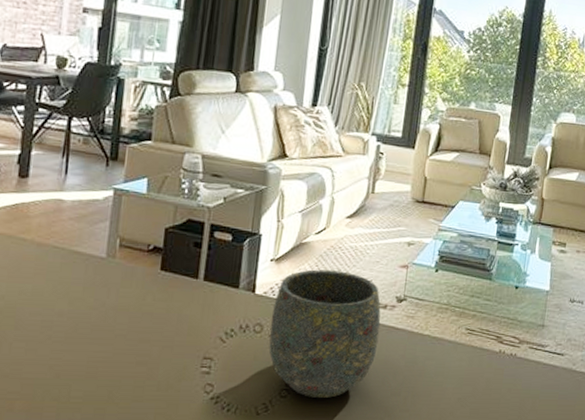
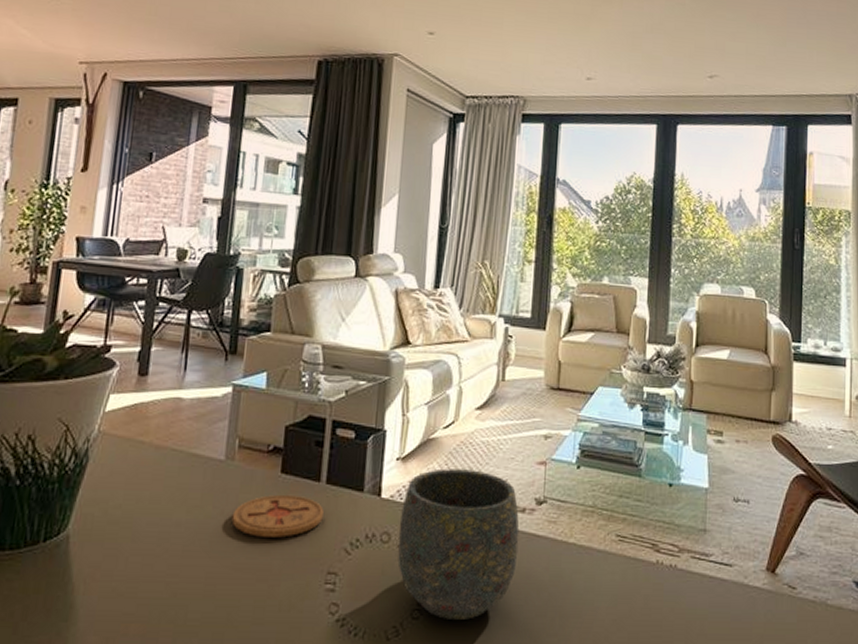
coaster: none [113,289,201,327] -> present [231,494,324,538]

